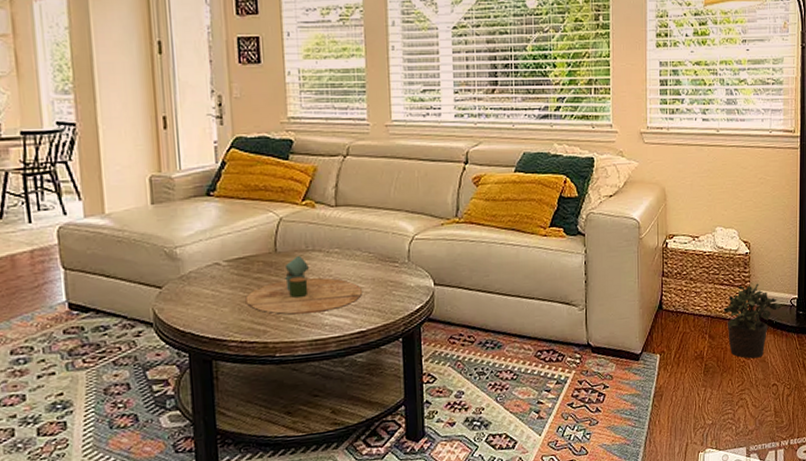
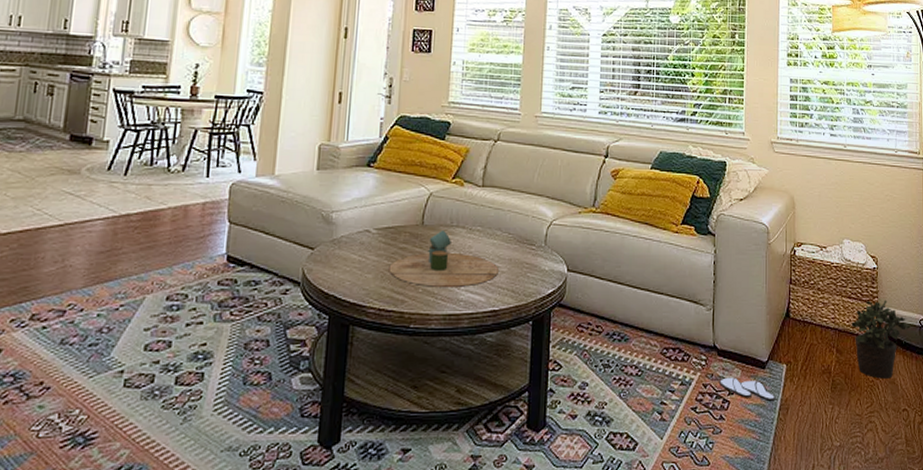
slippers: none [594,371,650,390] -> present [719,377,776,401]

